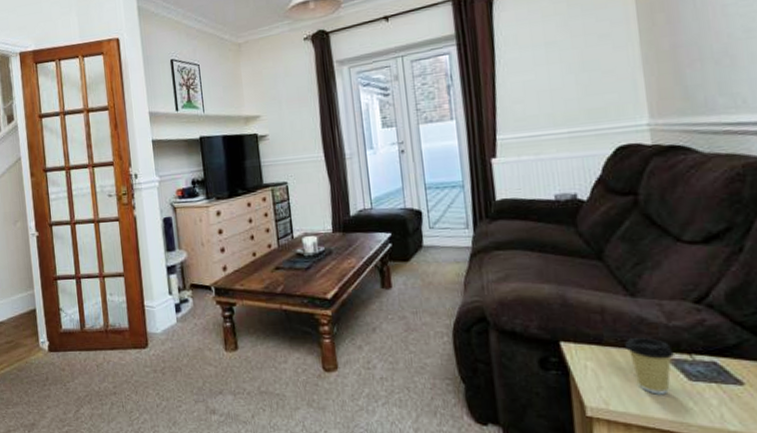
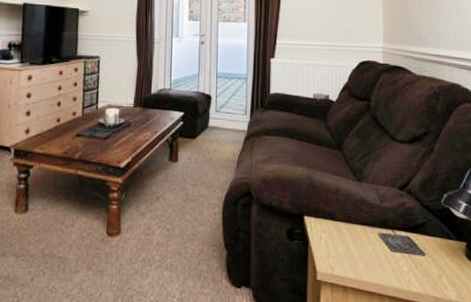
coffee cup: present [625,336,674,395] -> none [350,214,382,262]

